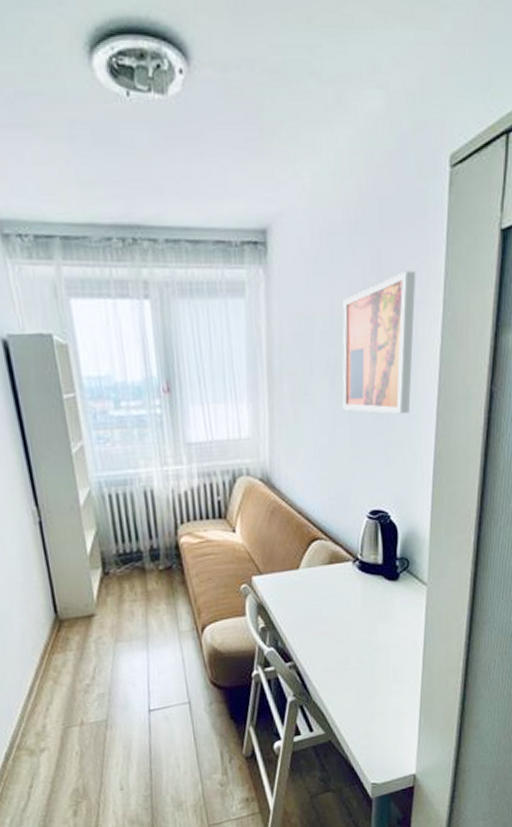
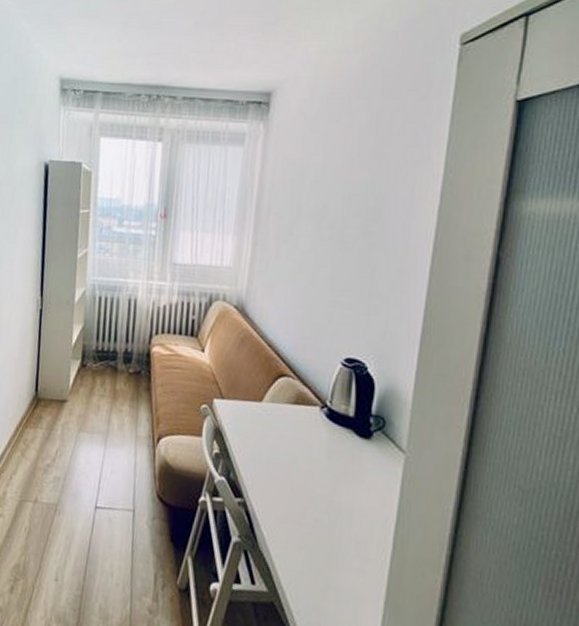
wall art: present [342,270,416,414] -> none [326,133,417,266]

